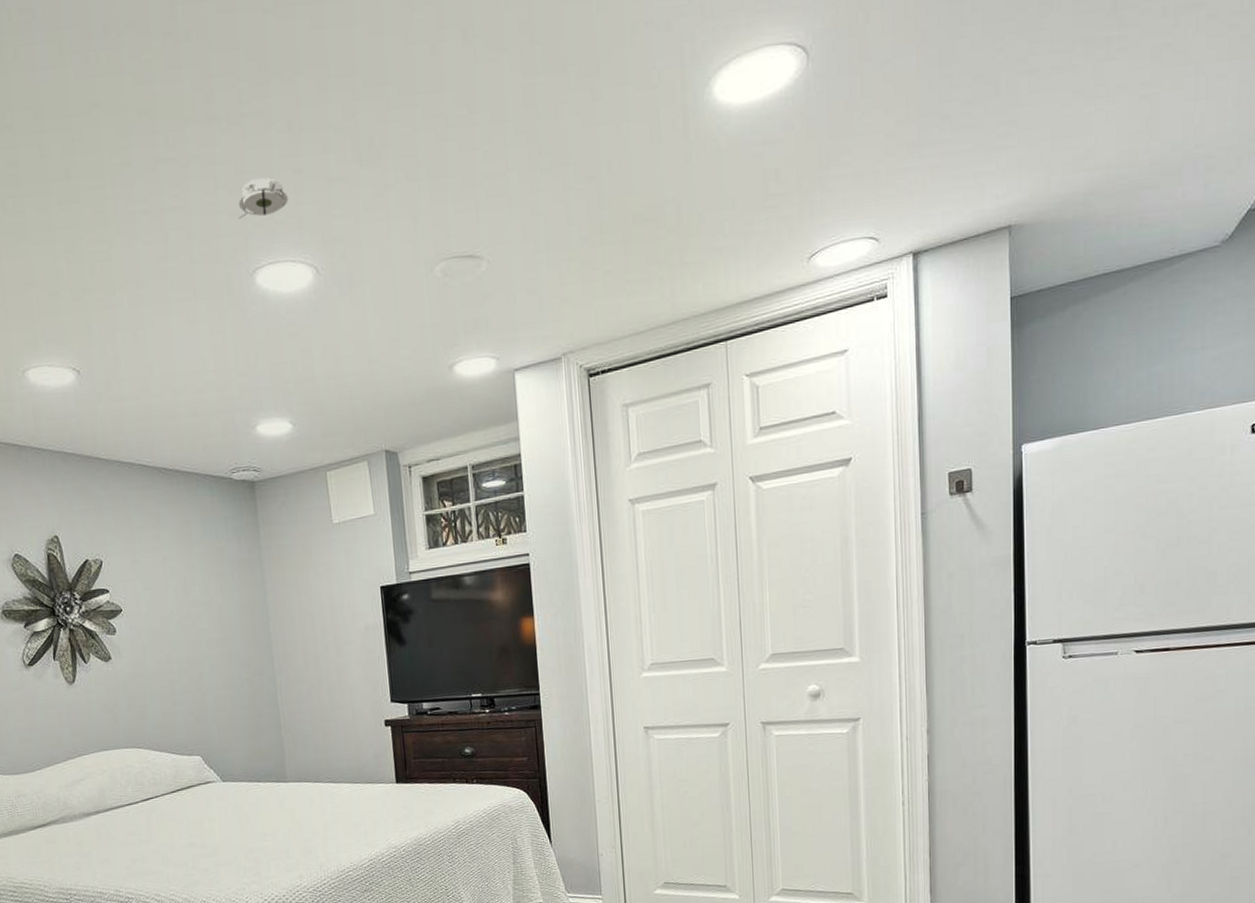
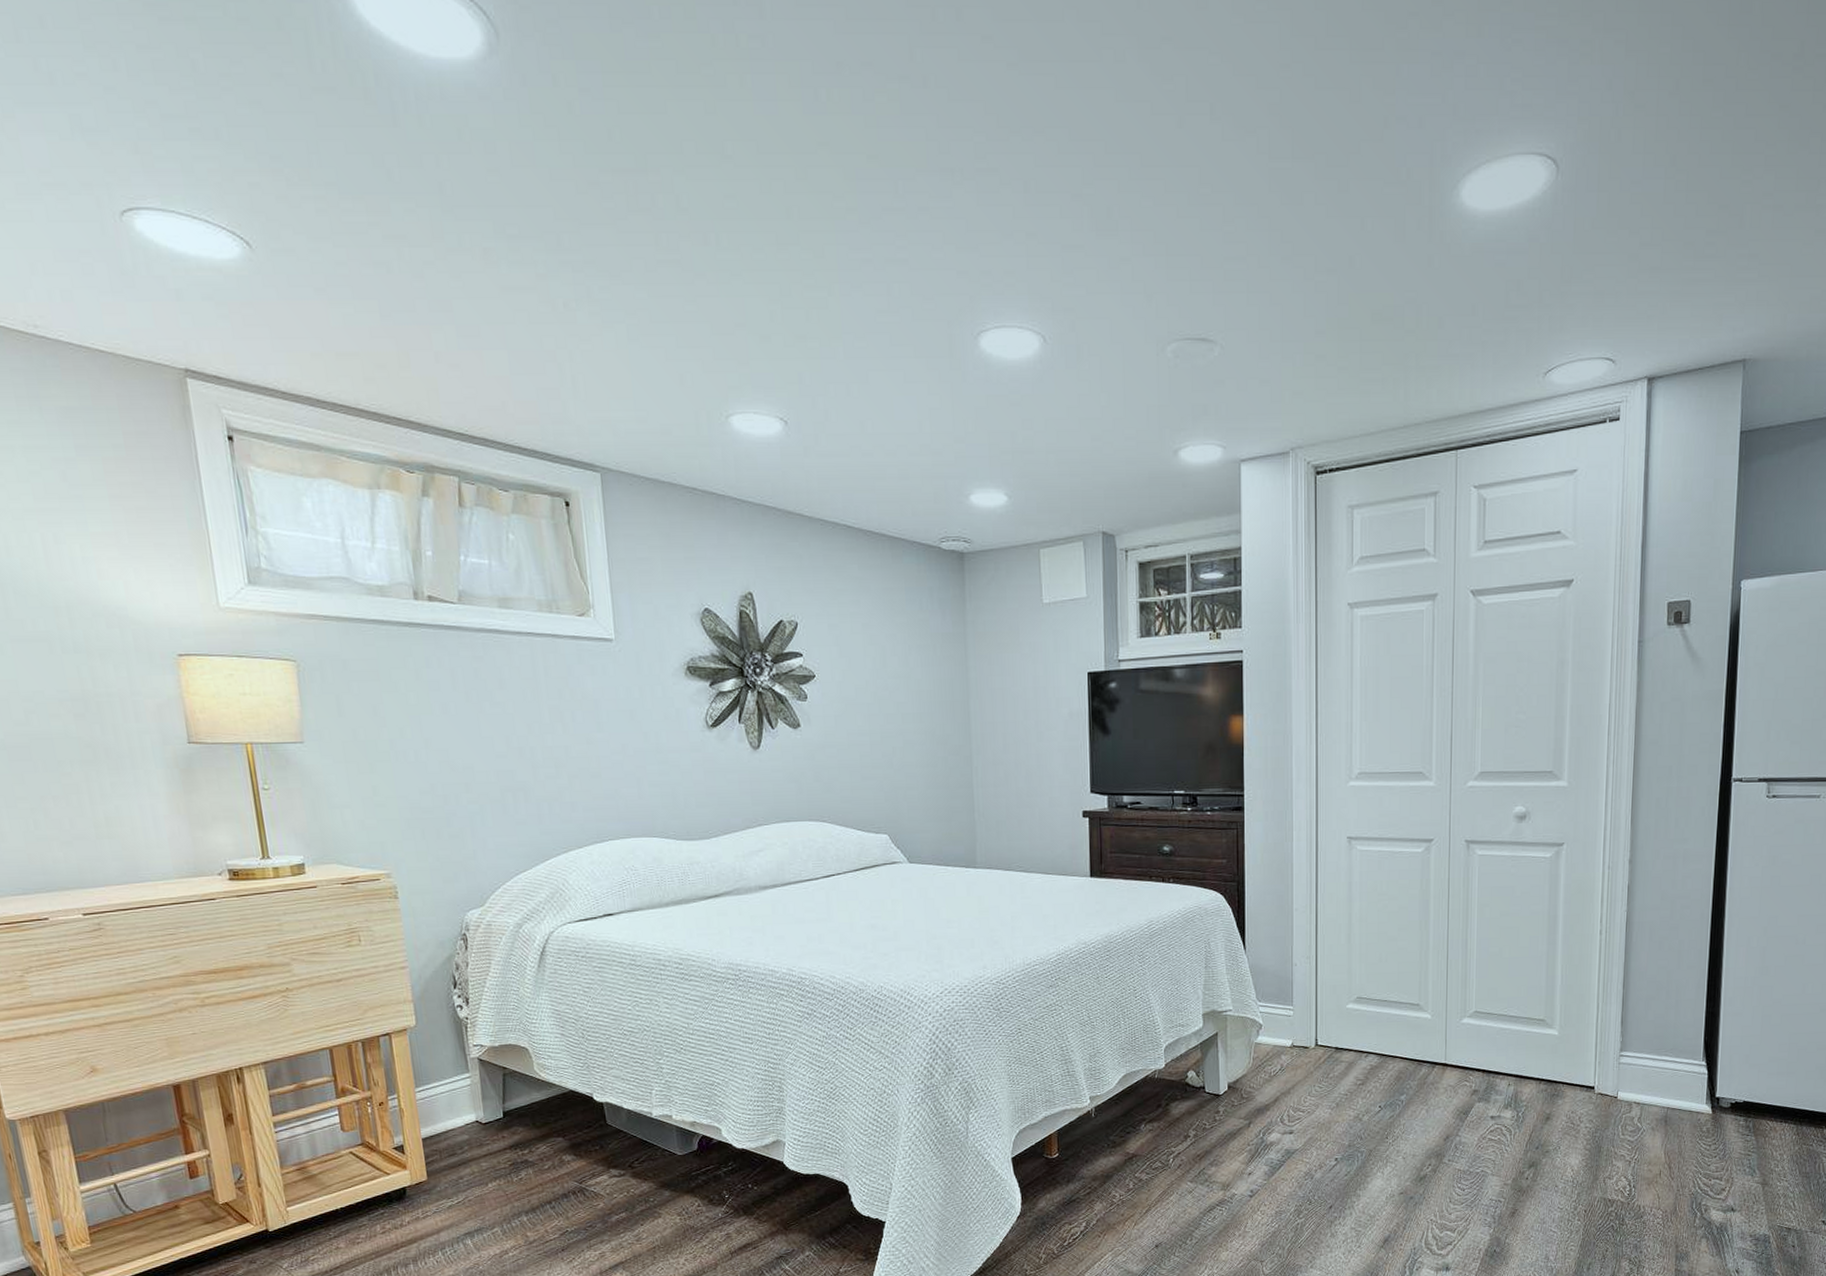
smoke detector: present [238,178,288,219] -> none [965,238,1019,278]

